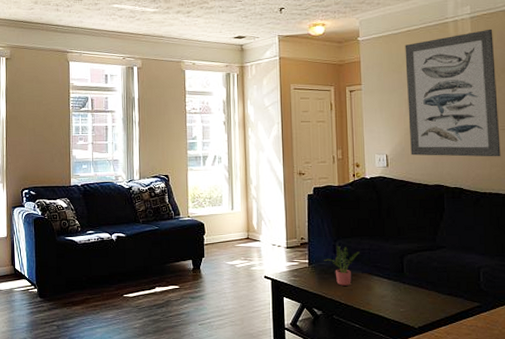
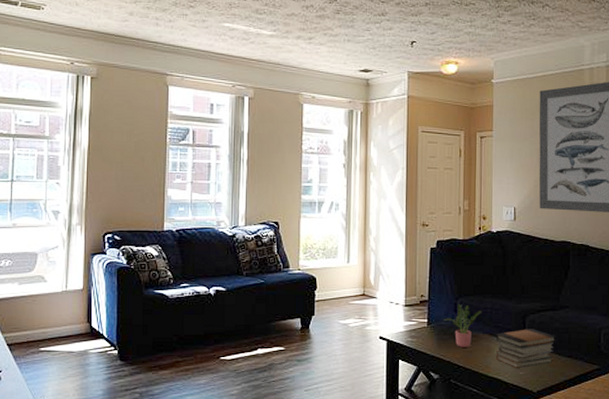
book stack: none [375,268,435,305] -> present [495,329,556,368]

